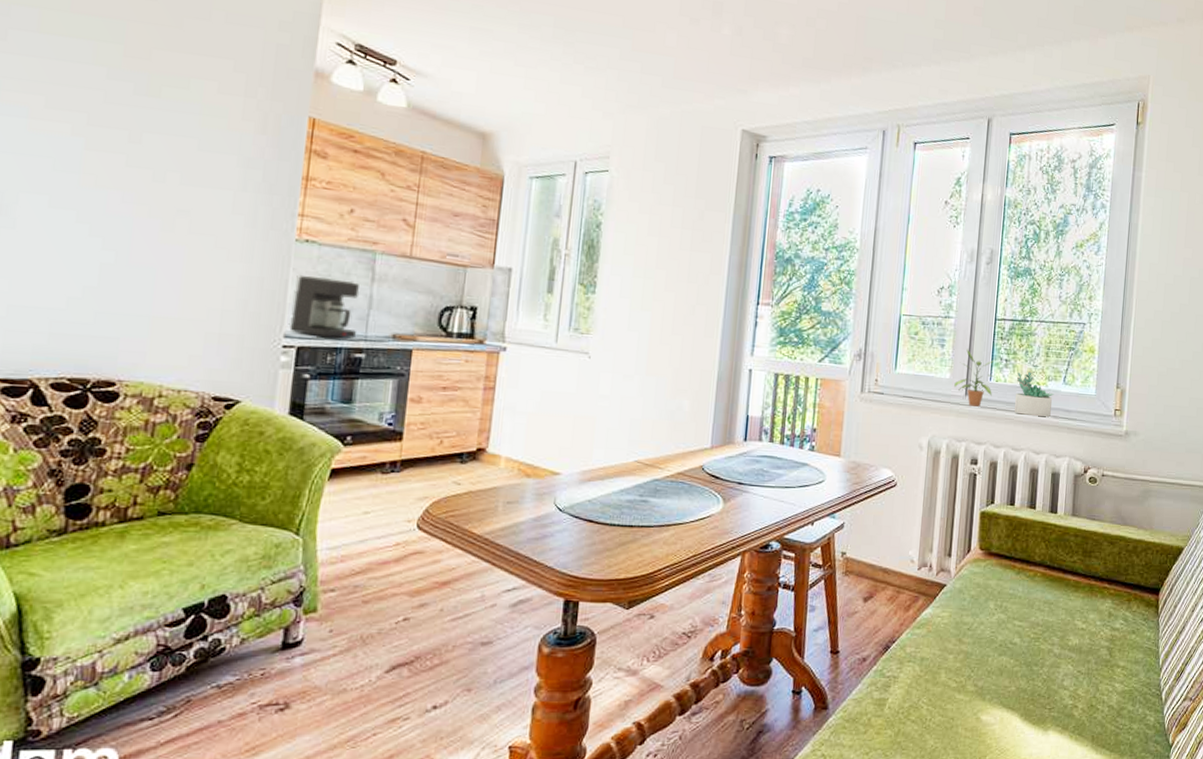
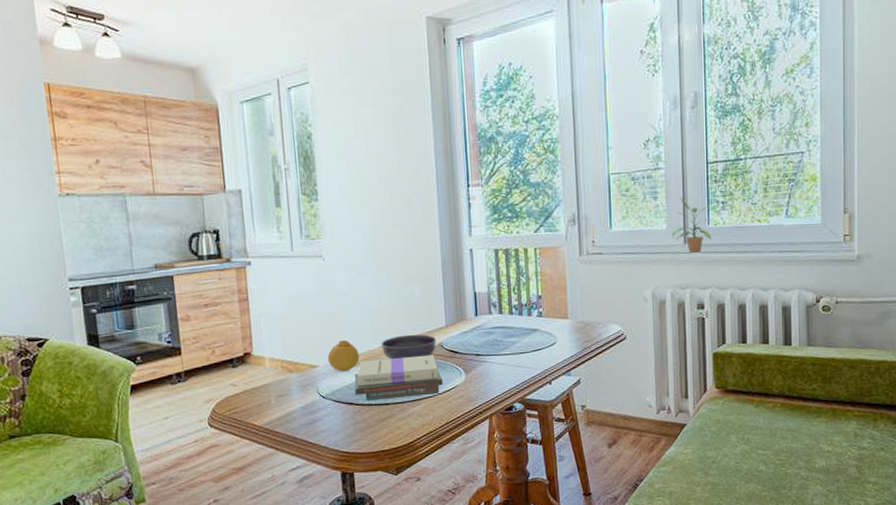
coffee maker: present [289,276,360,338] -> none [68,224,125,276]
fruit: none [573,448,610,484] -> present [327,340,360,372]
books: none [597,474,698,521] -> present [354,354,443,401]
bowl: none [636,451,698,478] -> present [381,334,436,360]
succulent plant: present [1014,370,1054,418] -> none [735,208,777,255]

